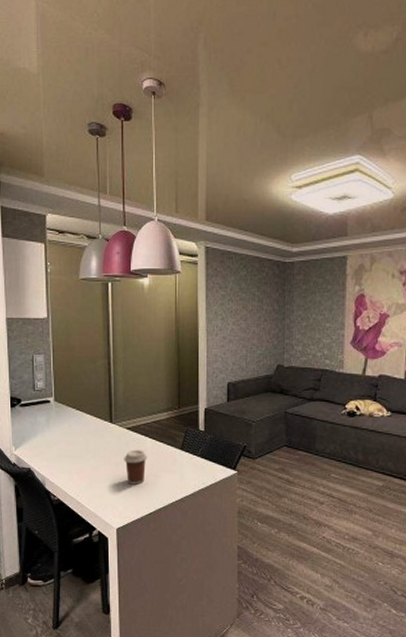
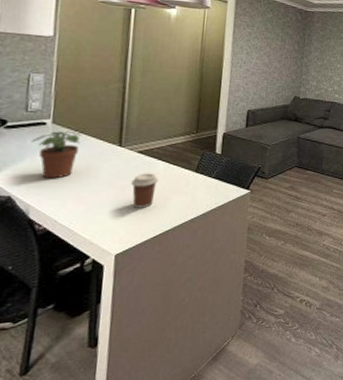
potted plant: none [40,407,78,454] -> present [31,130,81,179]

